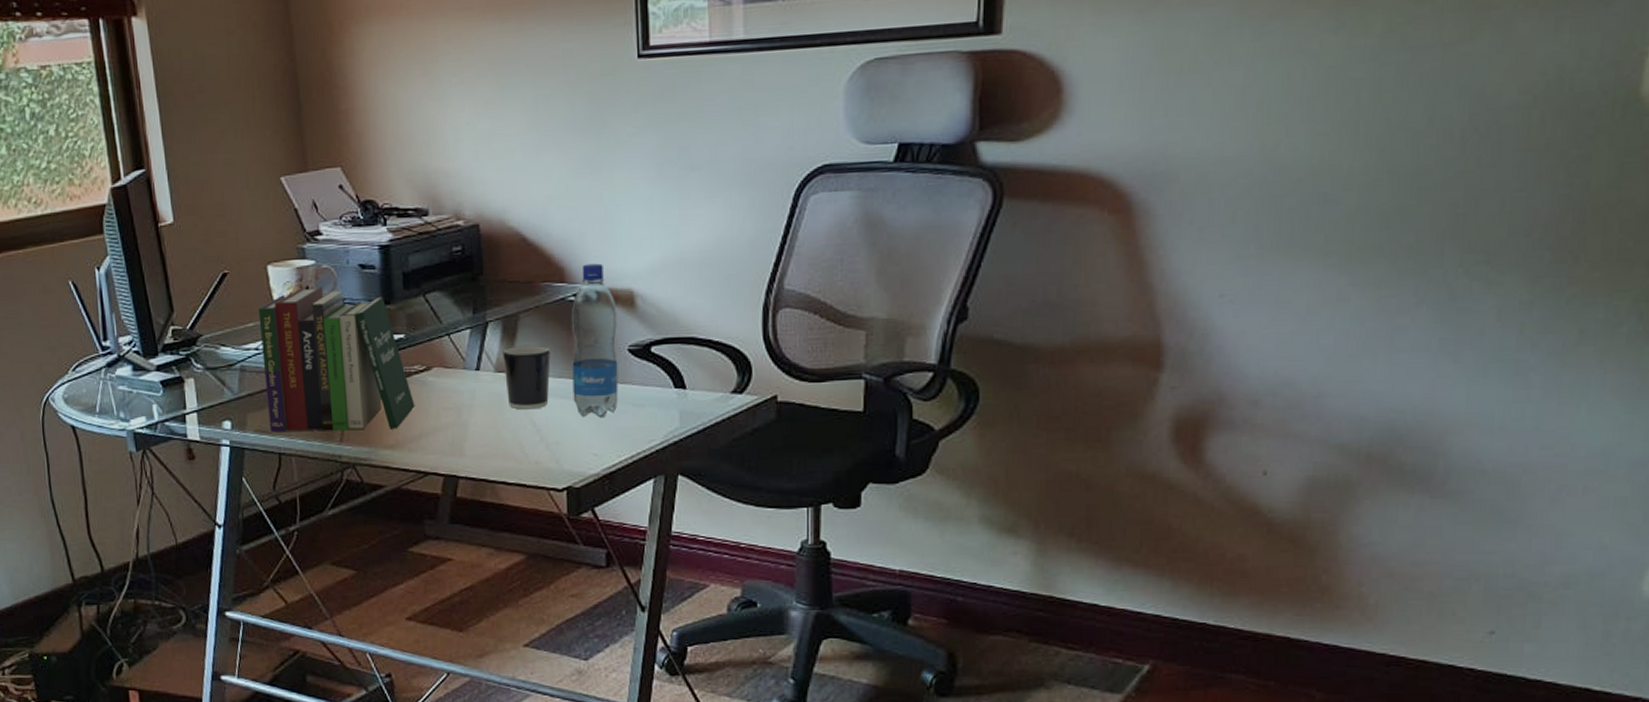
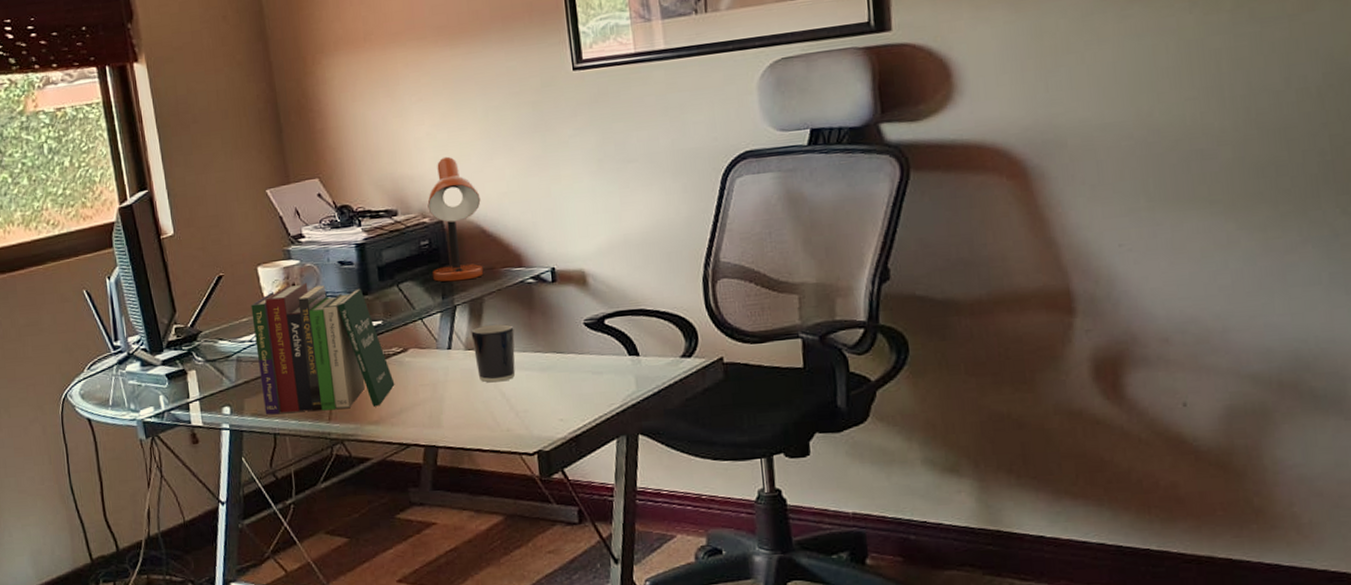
desk lamp: none [463,150,523,295] -> present [427,156,484,282]
bottle: present [571,263,619,418] -> none [529,248,579,386]

